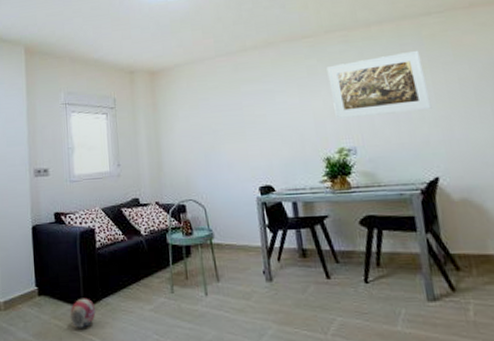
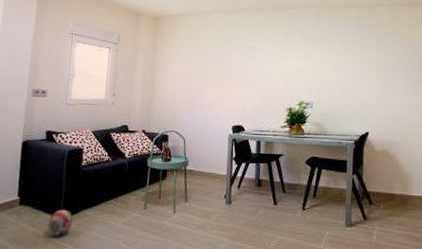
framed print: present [326,50,432,120] -> none [300,32,372,80]

